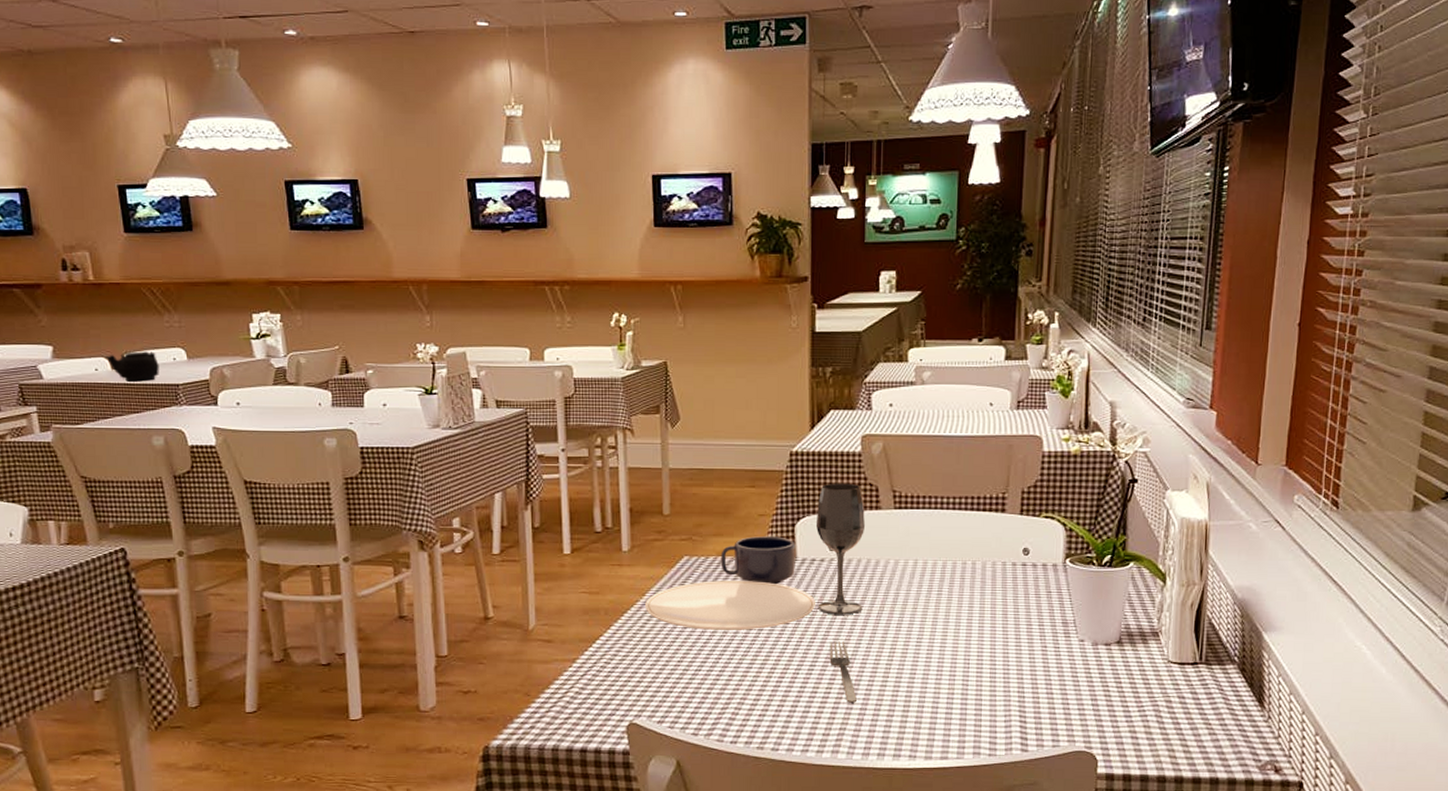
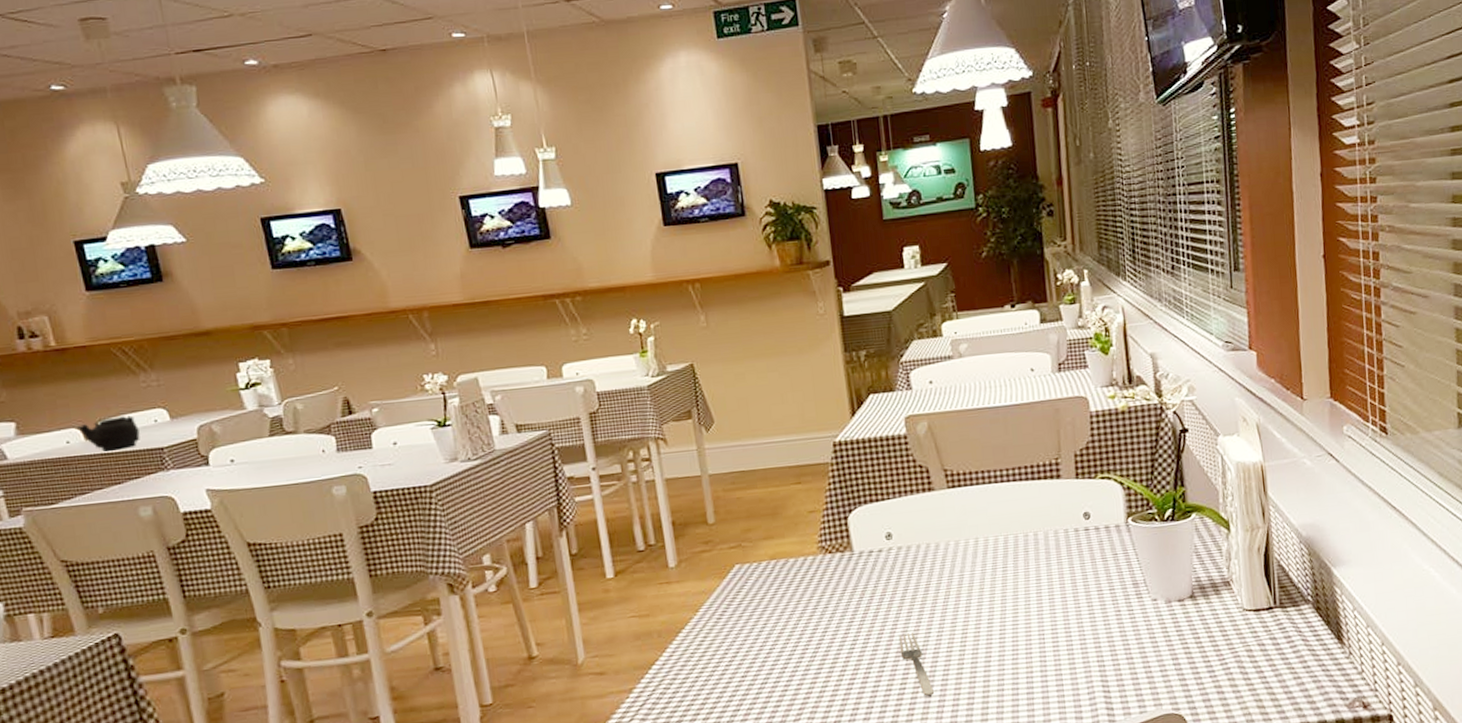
plate: present [645,580,816,630] -> none [700,581,880,640]
mug: present [720,536,796,585] -> none [773,531,854,584]
wine glass: present [817,483,866,615] -> none [868,467,928,607]

